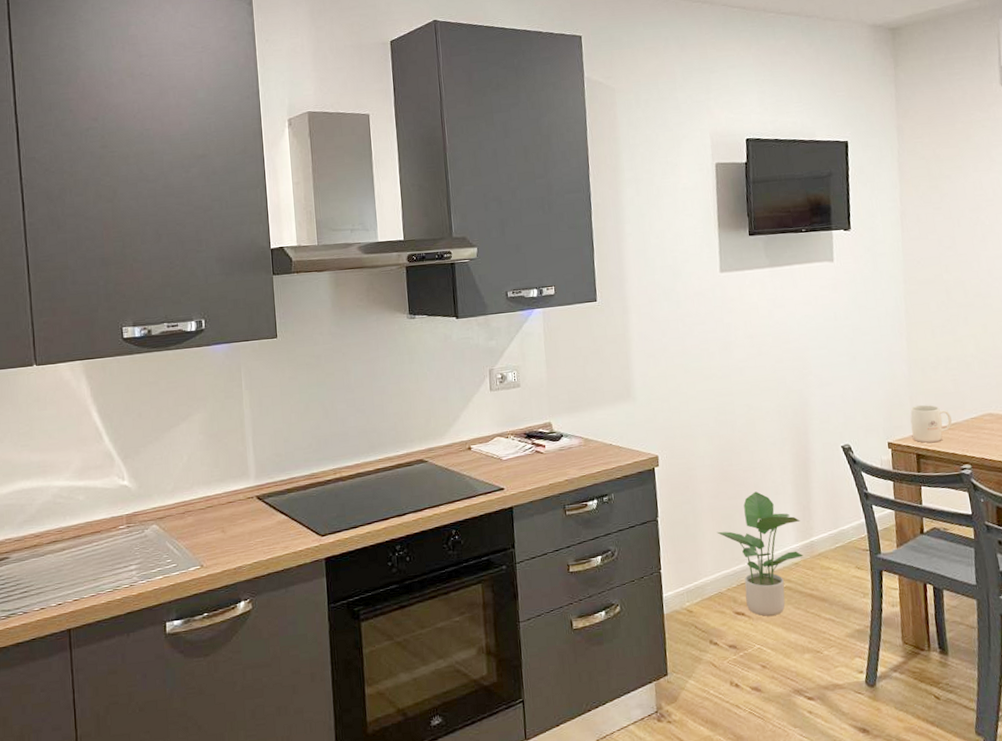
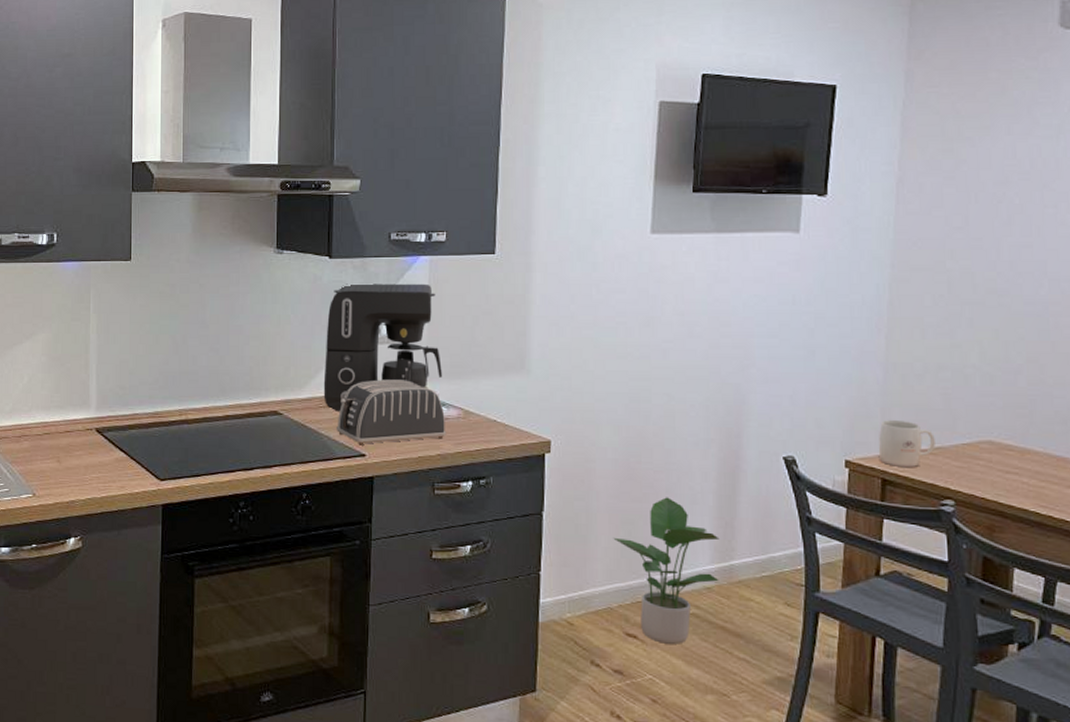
coffee maker: none [459,332,563,453] -> present [323,283,442,411]
toaster: none [476,418,571,481] -> present [337,379,447,445]

